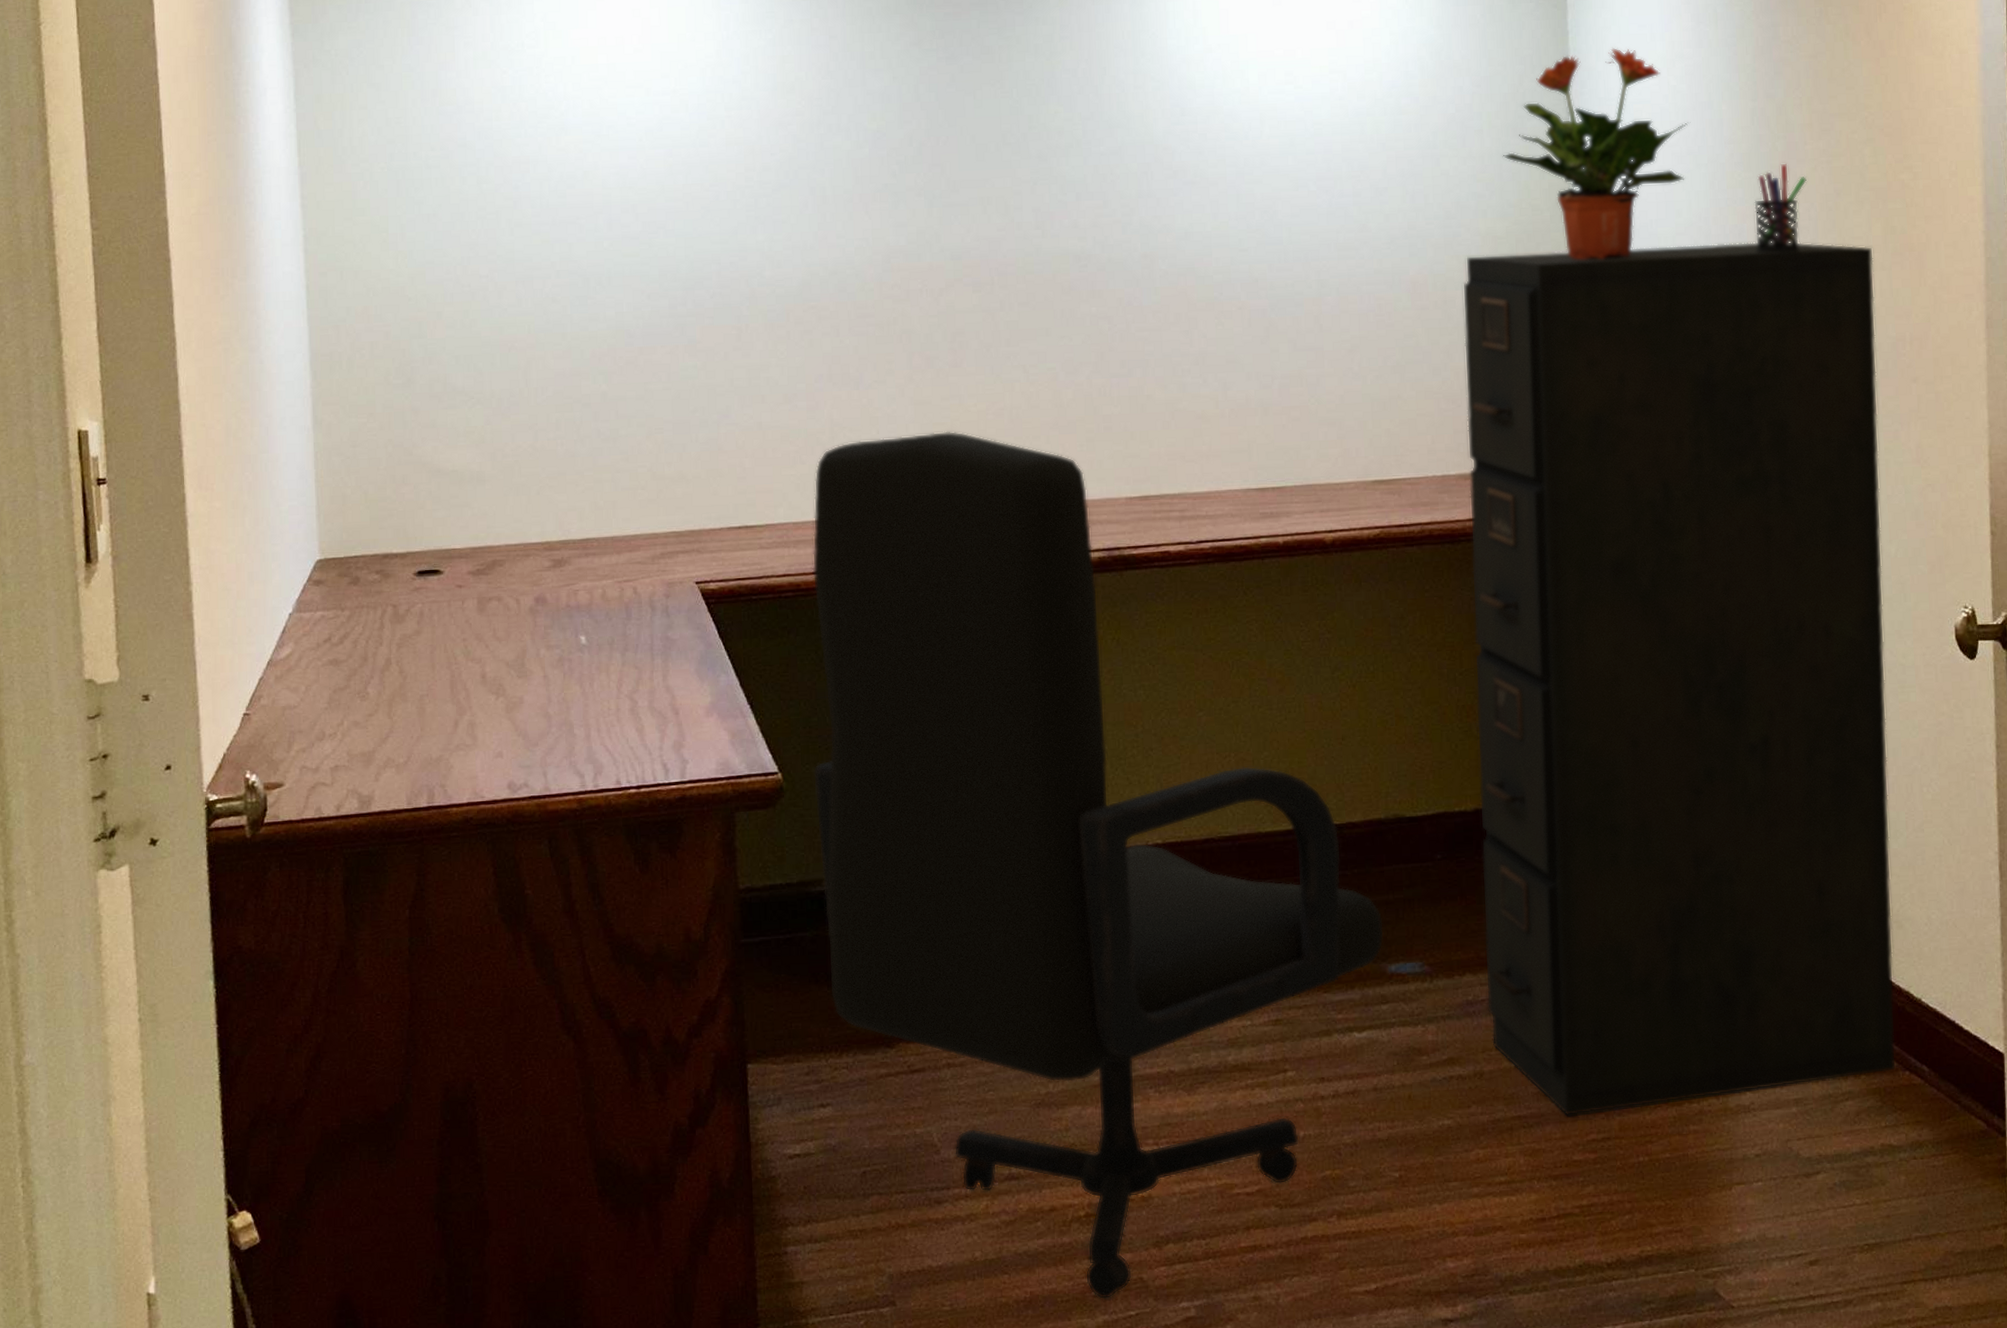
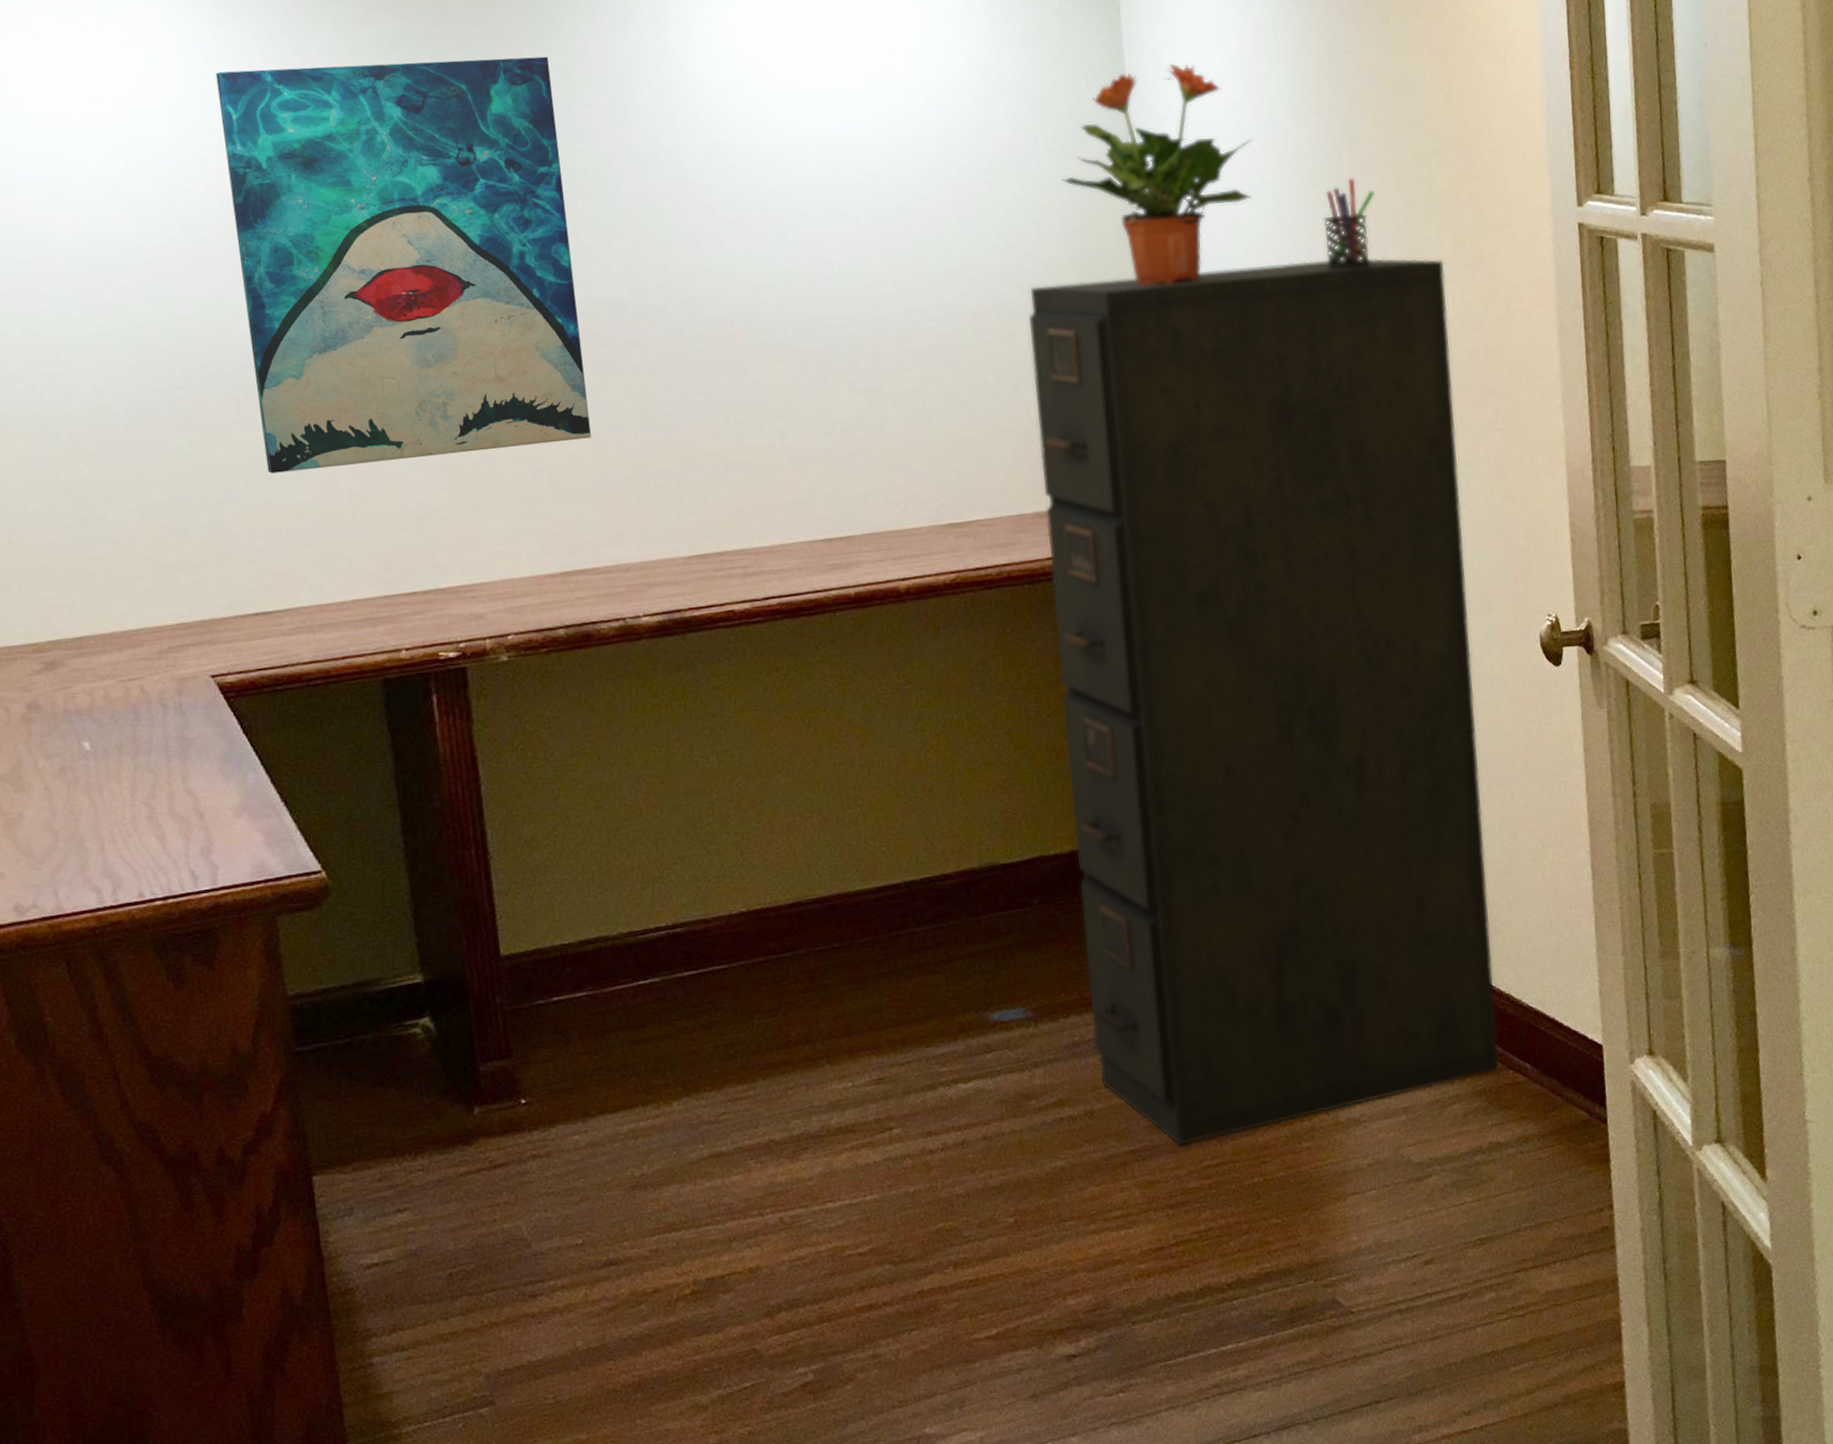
wall art: none [744,25,1050,398] -> present [215,56,591,474]
chair: present [812,431,1384,1300] -> none [337,497,985,1375]

